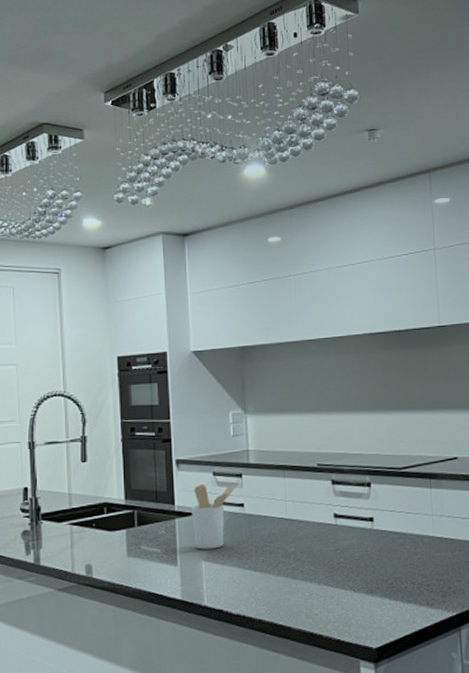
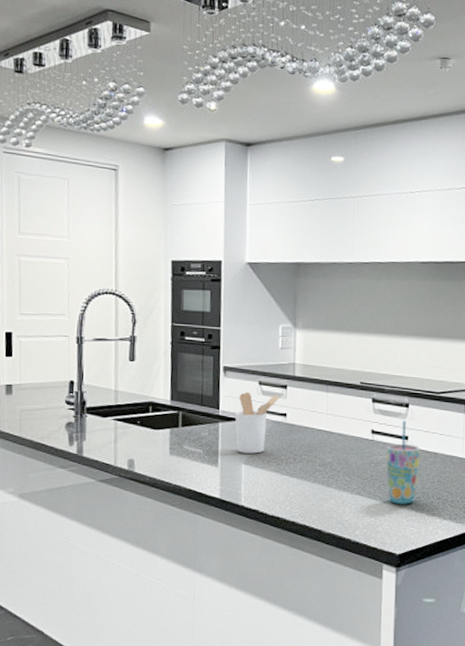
cup: none [352,501,389,593] -> present [386,421,420,505]

